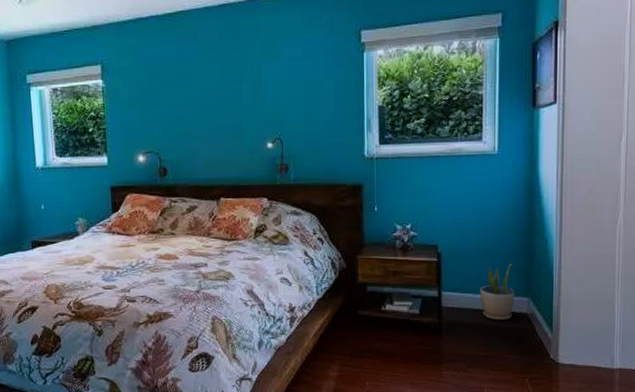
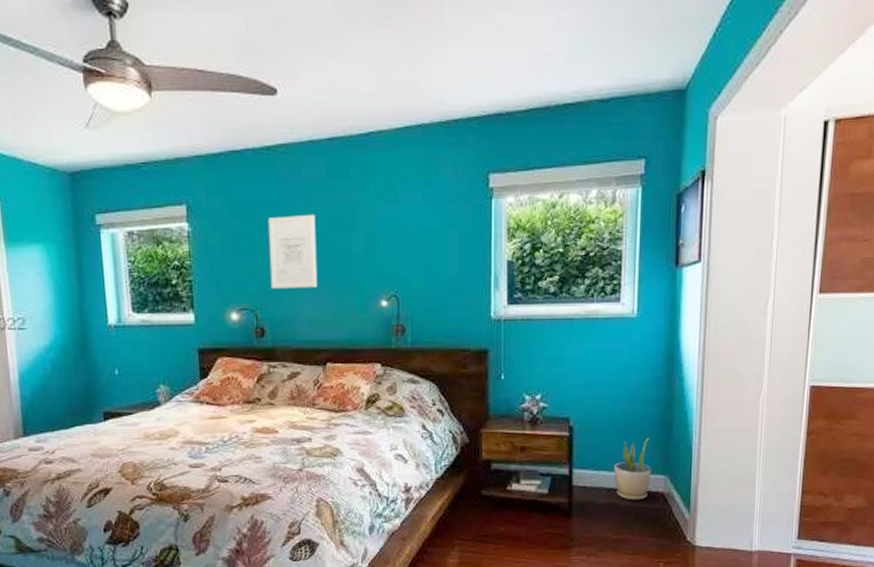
wall art: none [170,70,212,134] -> present [269,215,318,289]

